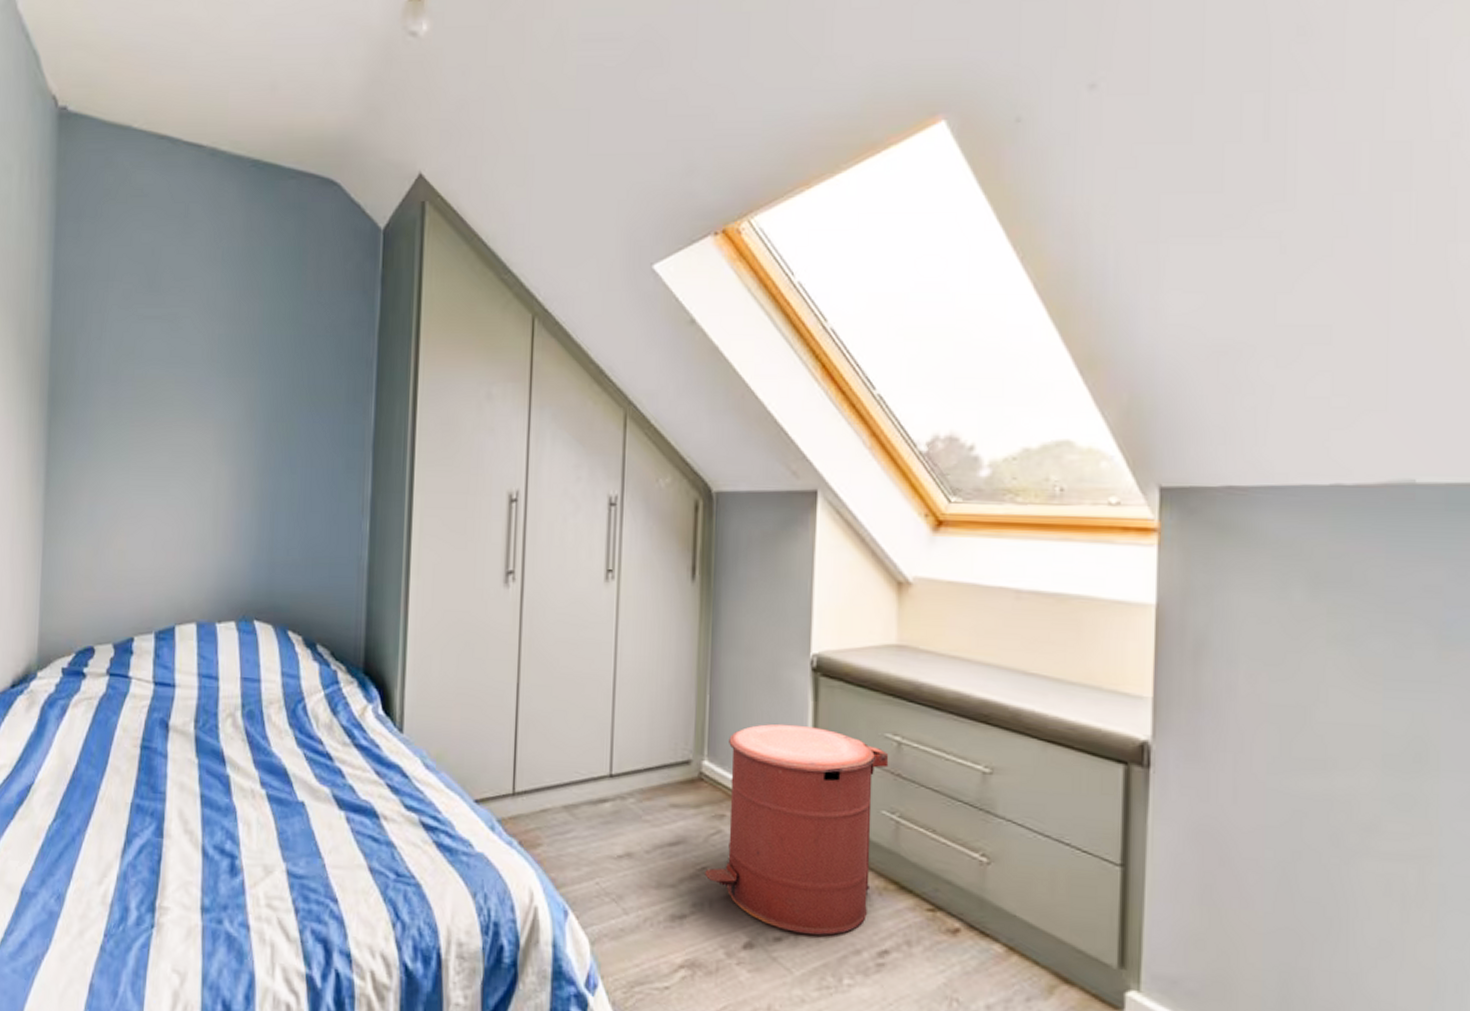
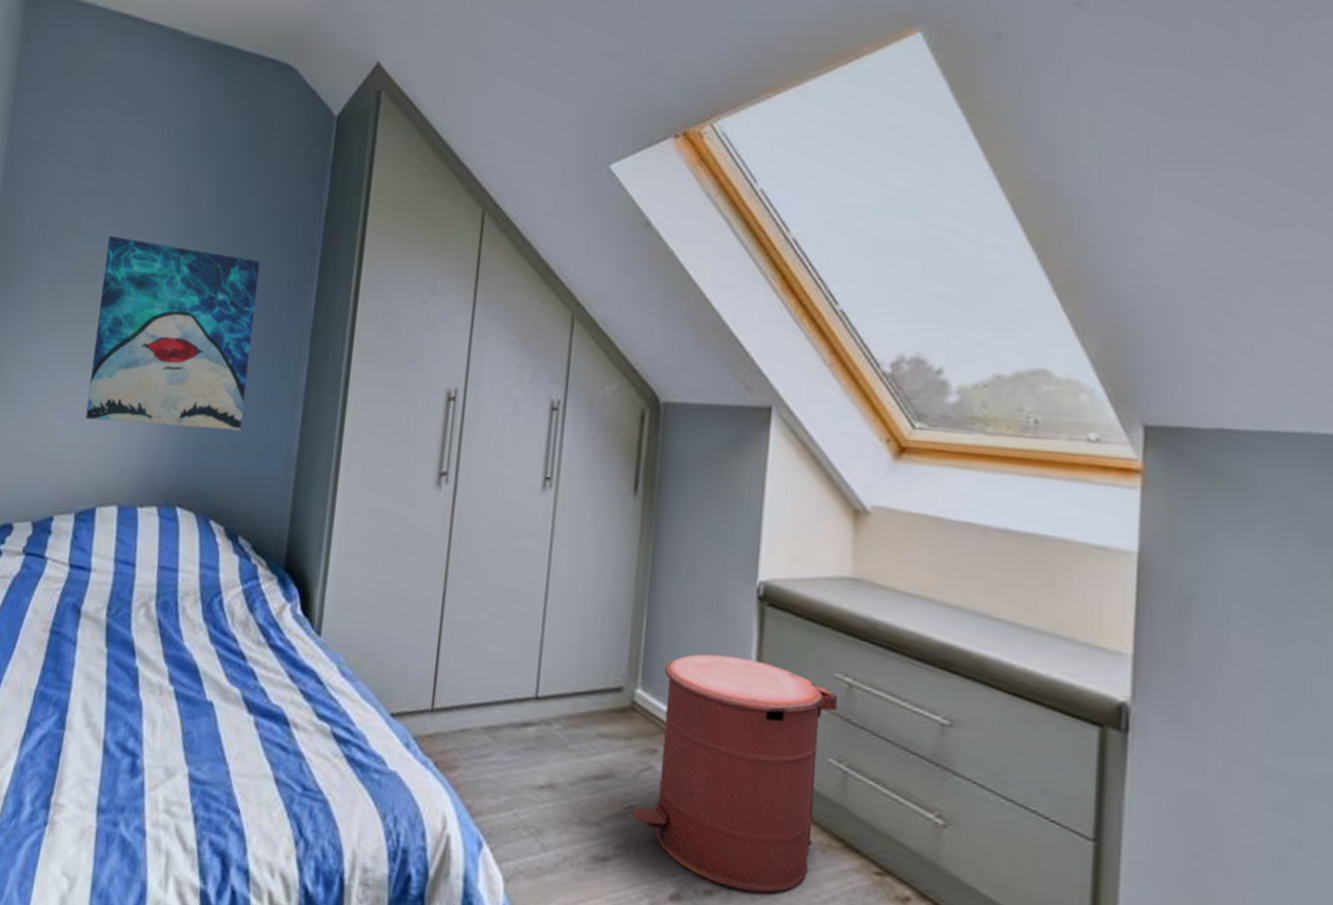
wall art: none [157,359,318,544] -> present [85,235,261,431]

